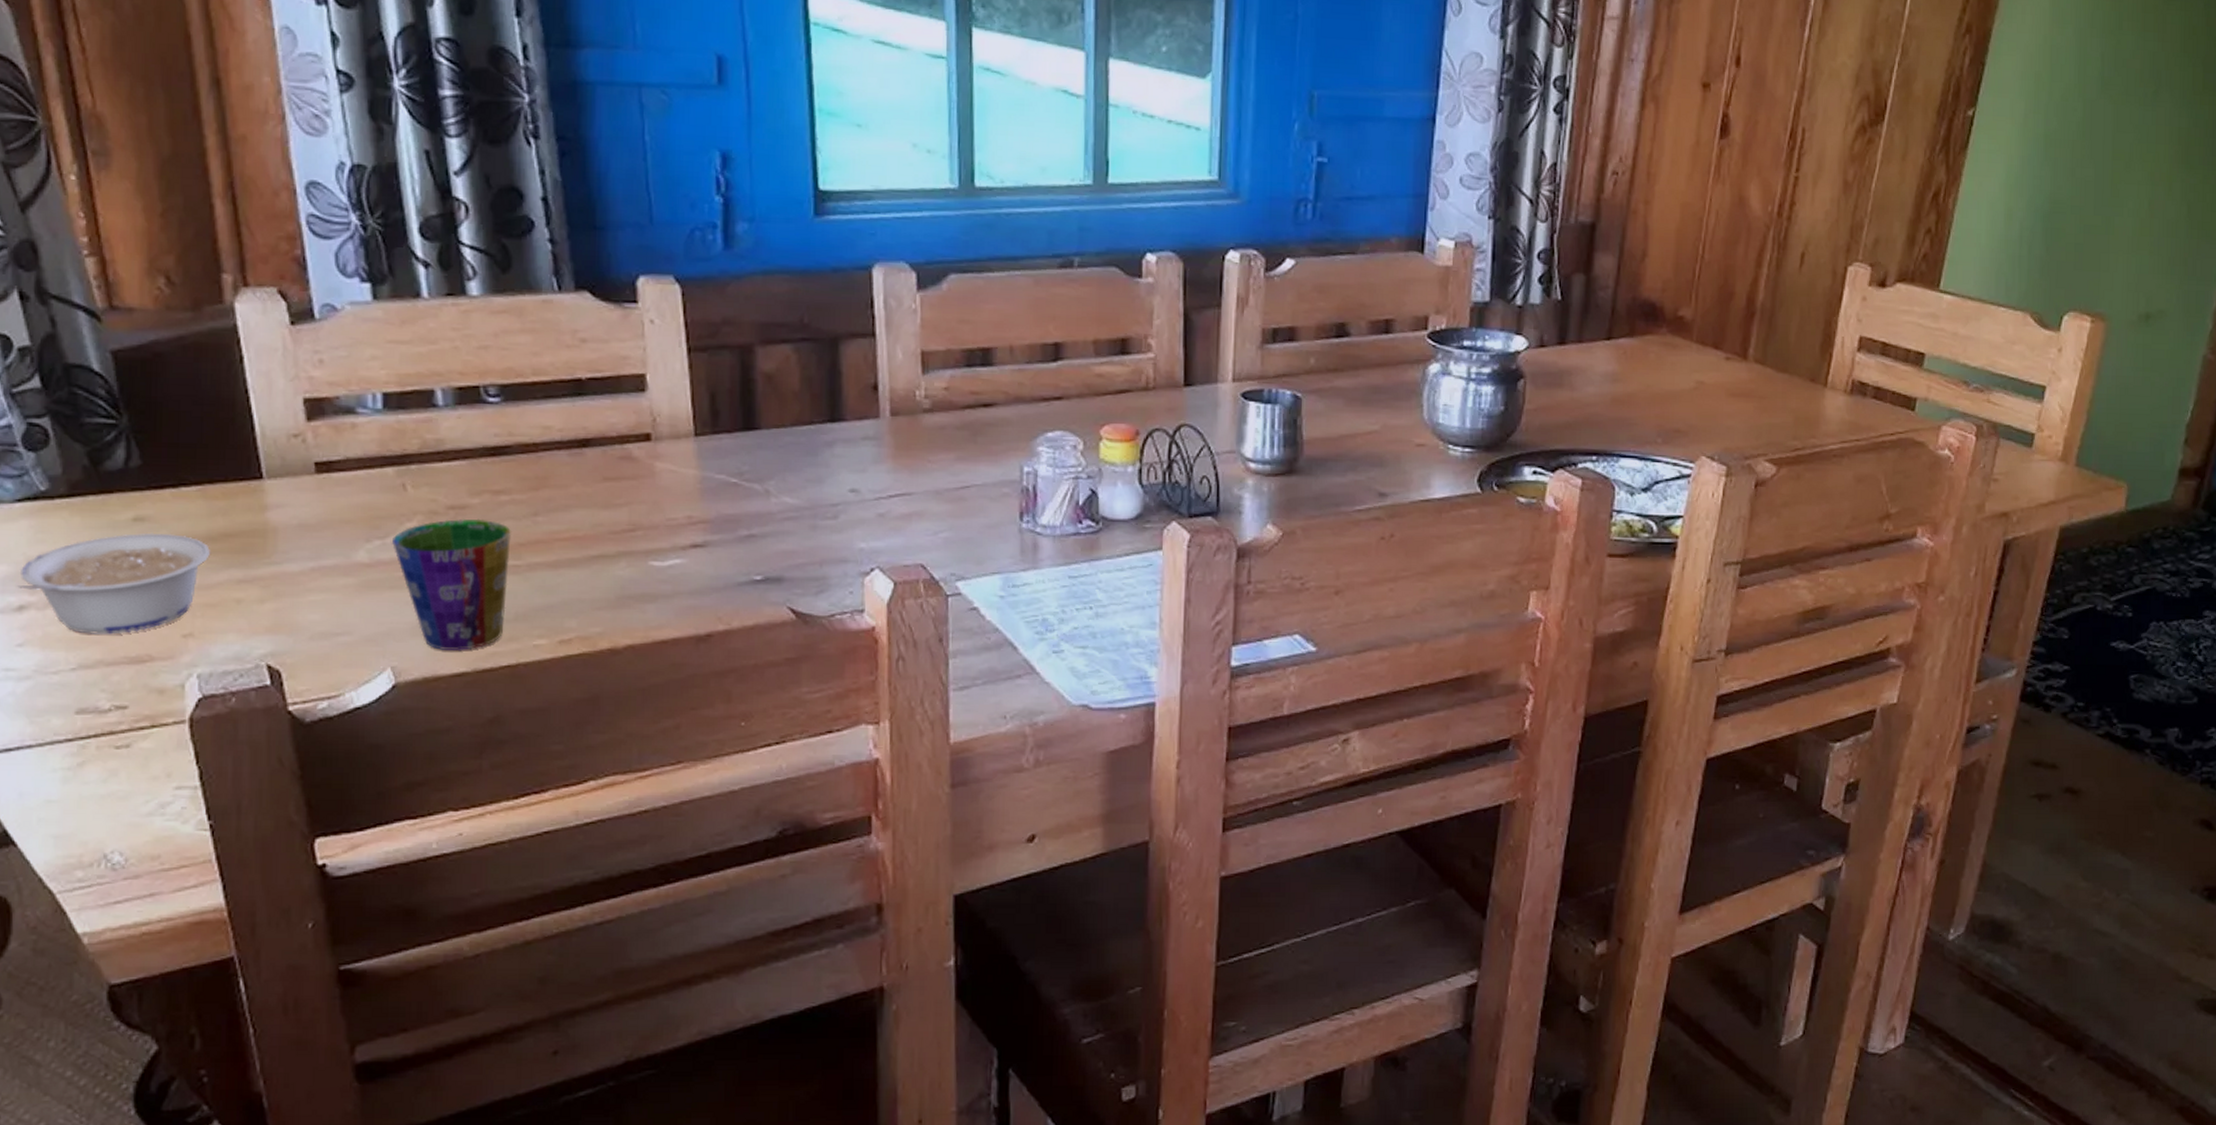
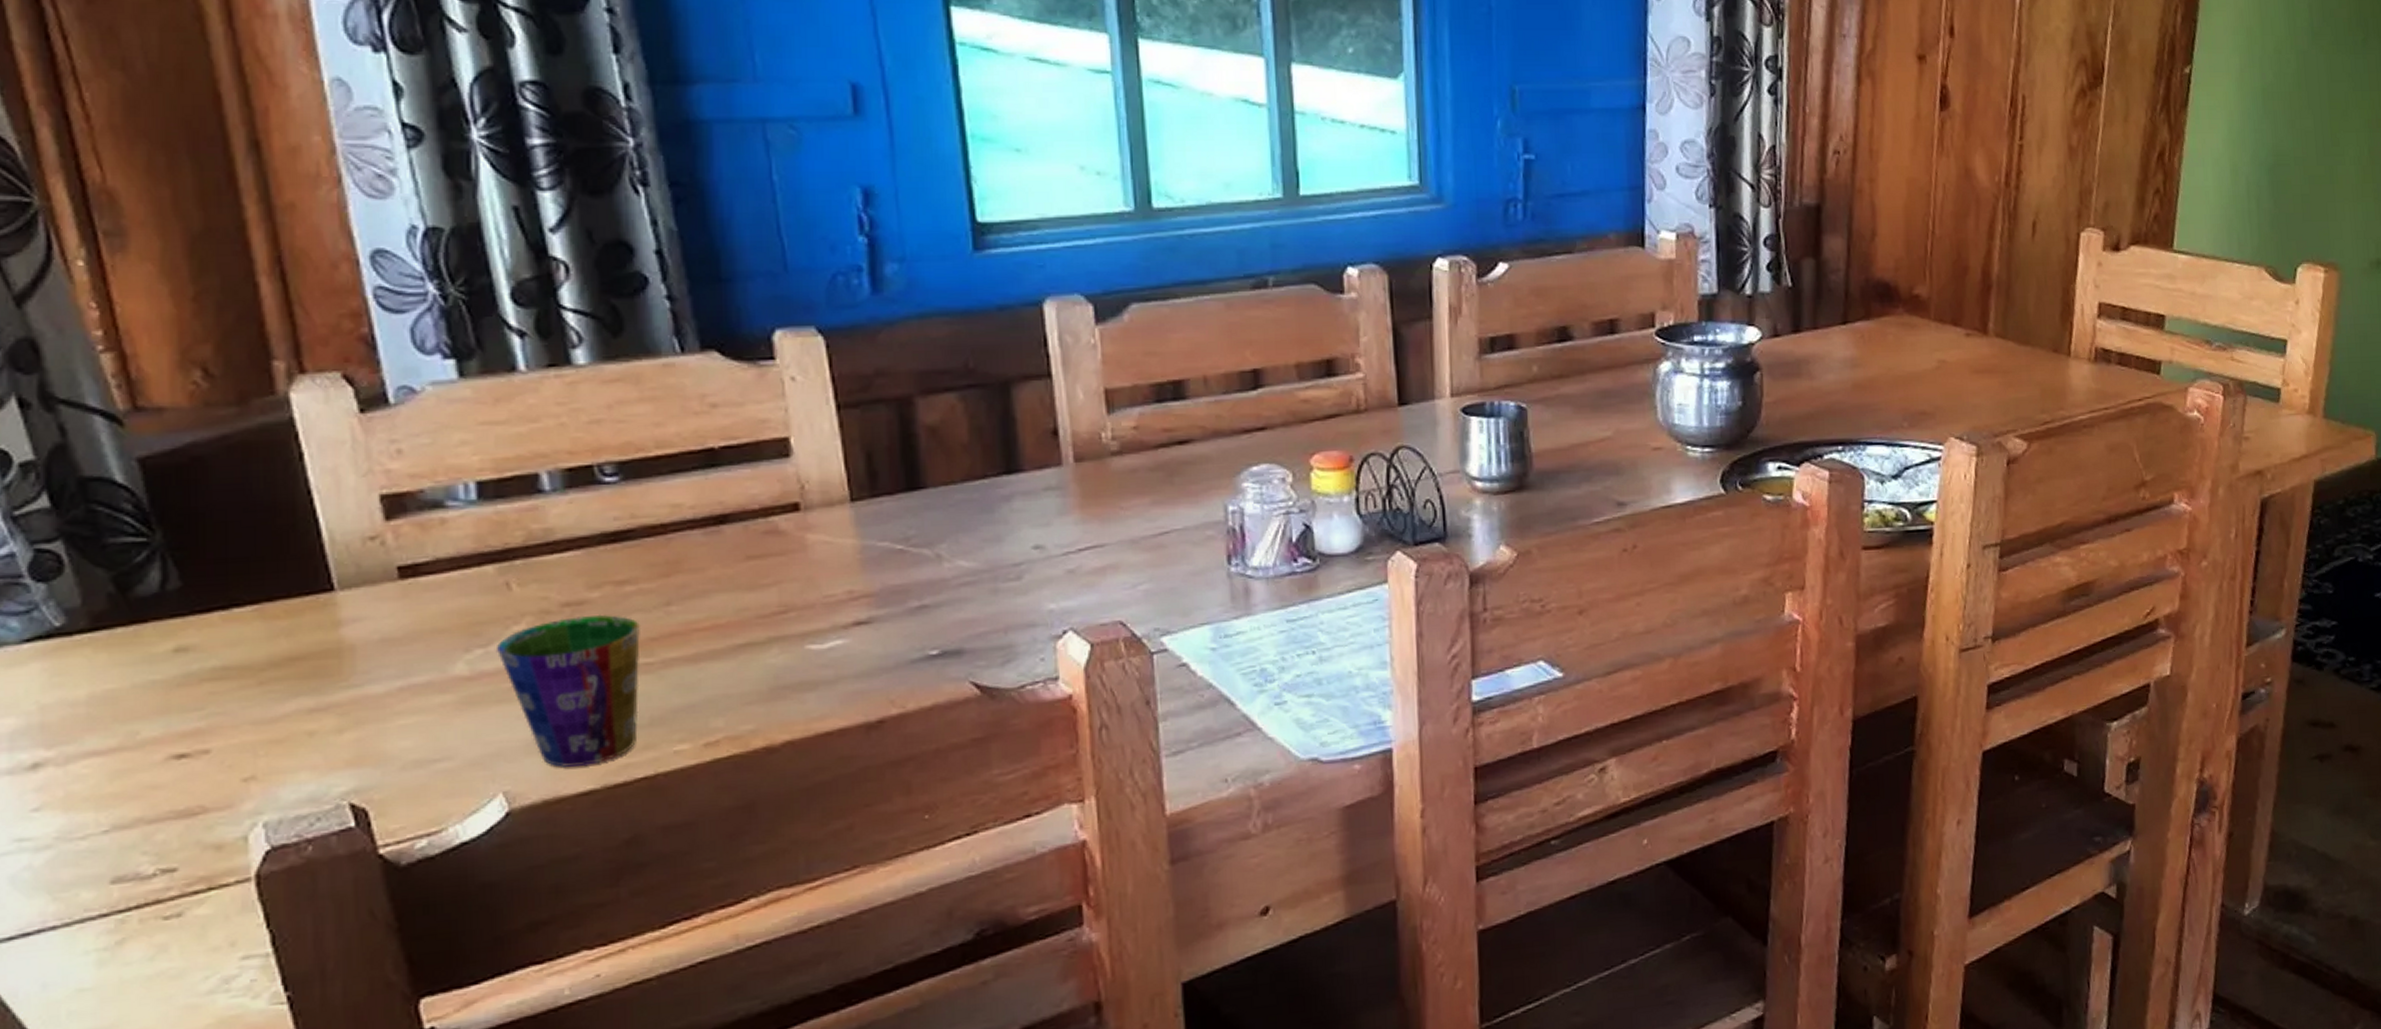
legume: present [17,532,211,634] -> none [30,663,274,789]

